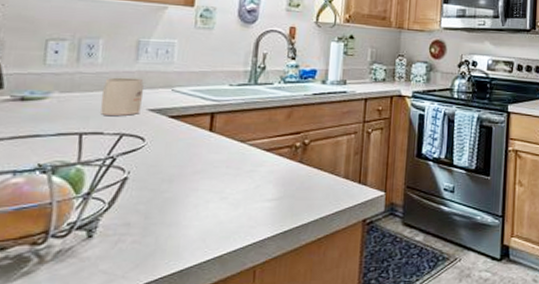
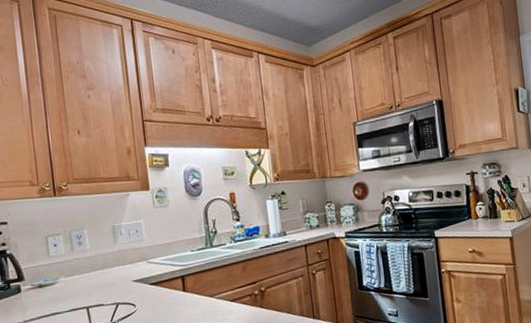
mug: present [100,77,144,117] -> none [95,256,127,291]

